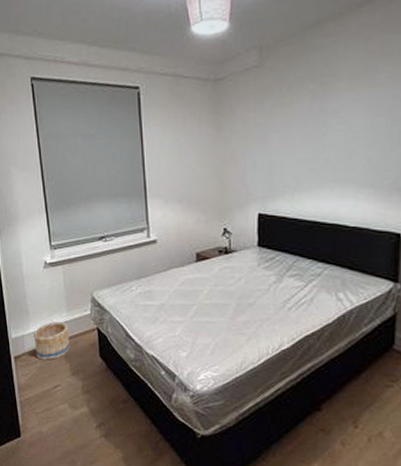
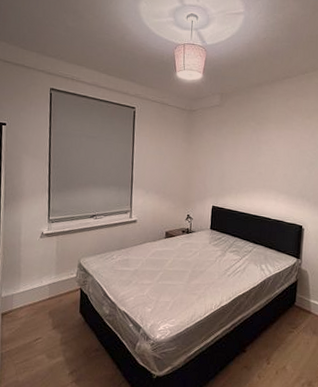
basket: present [33,321,70,360] -> none [22,282,56,316]

